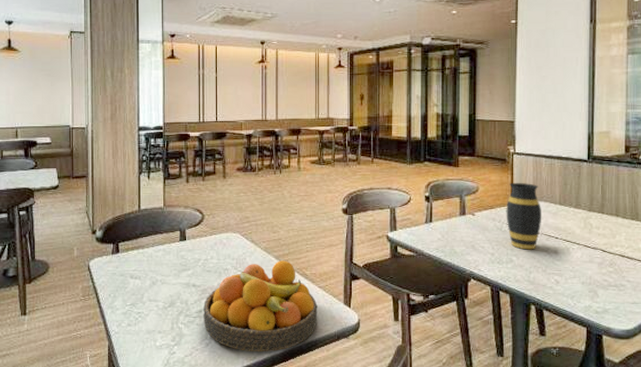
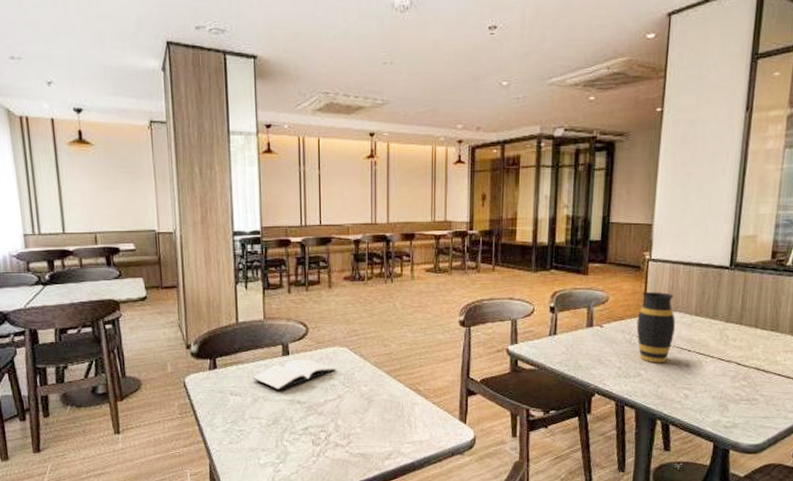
book: none [152,245,228,274] -> present [253,360,335,390]
fruit bowl: present [203,260,318,352] -> none [309,376,431,470]

